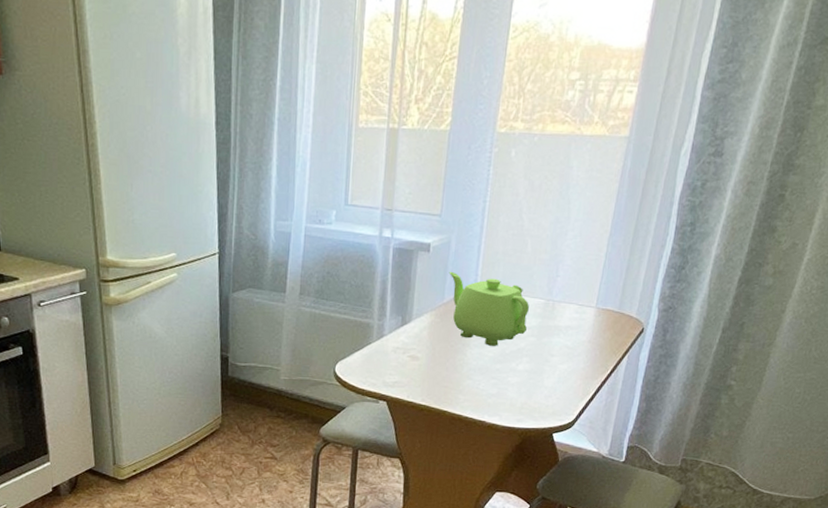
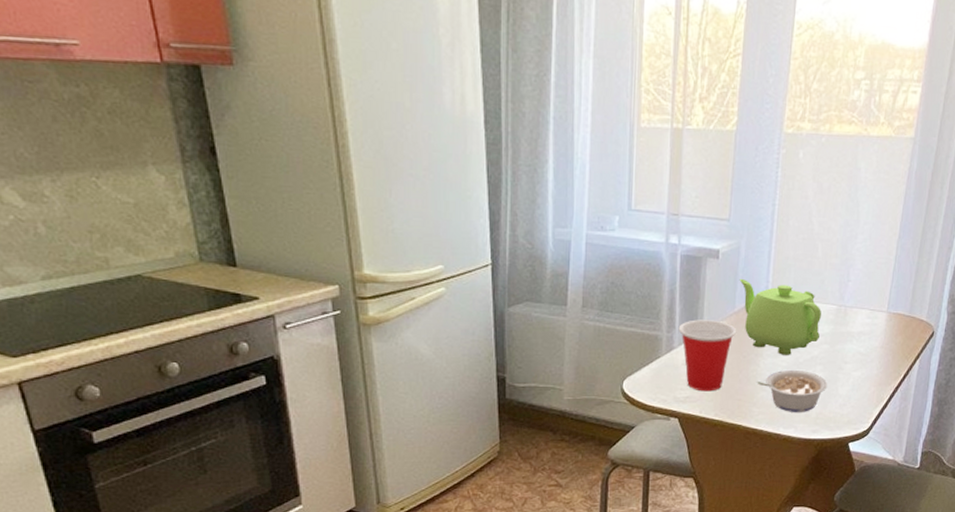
cup: none [389,309,446,378] -> present [678,319,737,392]
legume: none [463,360,534,402] -> present [757,369,828,412]

